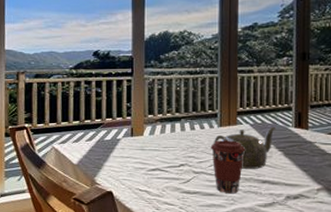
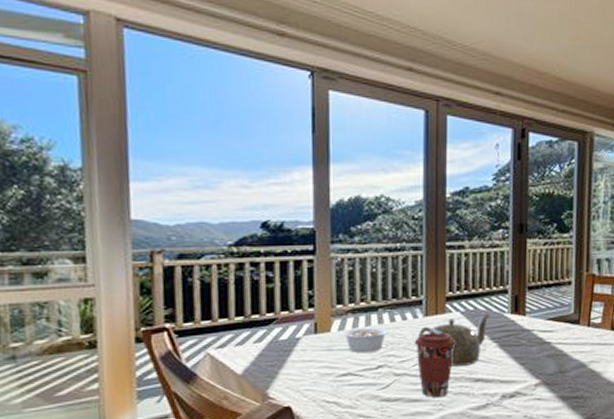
legume: none [152,134,197,153] -> present [342,327,398,353]

